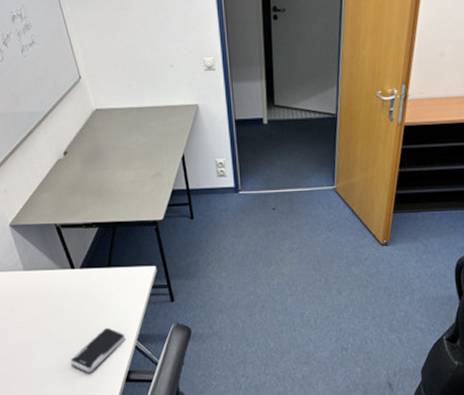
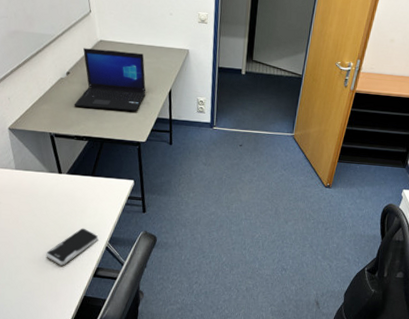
laptop: none [77,117,156,190] -> present [74,48,146,112]

